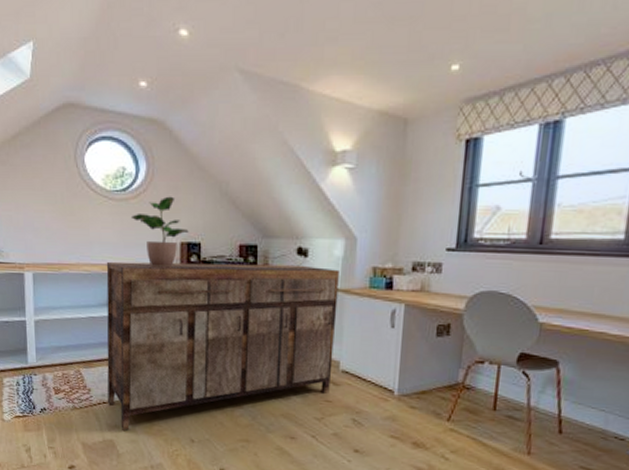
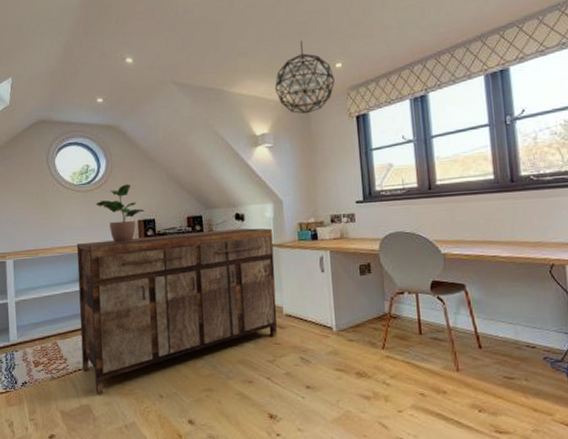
pendant light: none [368,27,447,130] -> present [275,40,335,114]

